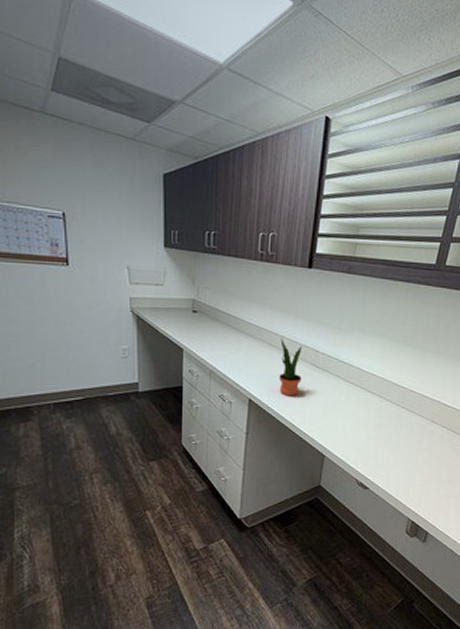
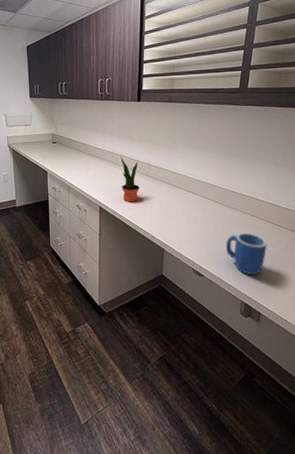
mug: none [397,440,445,491] -> present [225,232,267,276]

